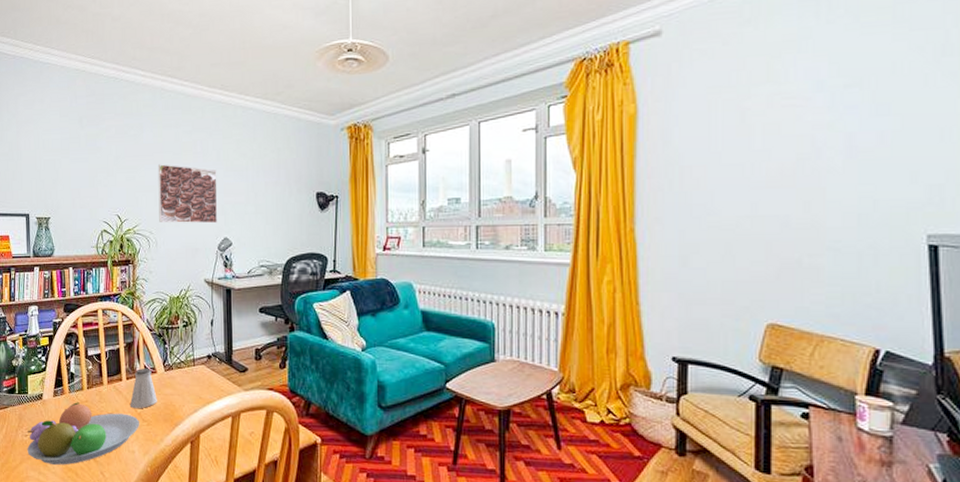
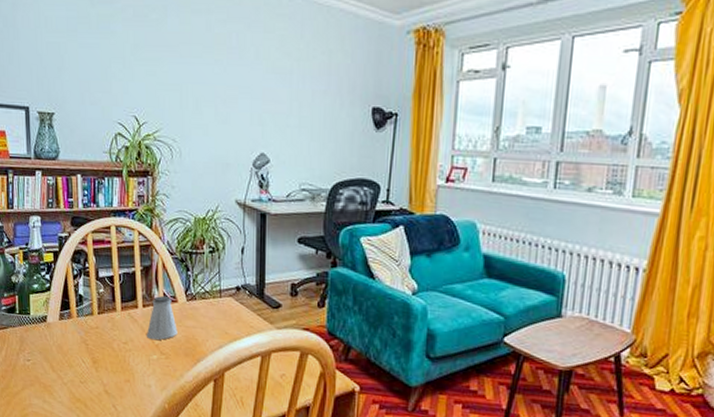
fruit bowl: present [27,402,139,465] -> none [30,328,157,395]
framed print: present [157,164,218,224] -> none [184,58,255,136]

